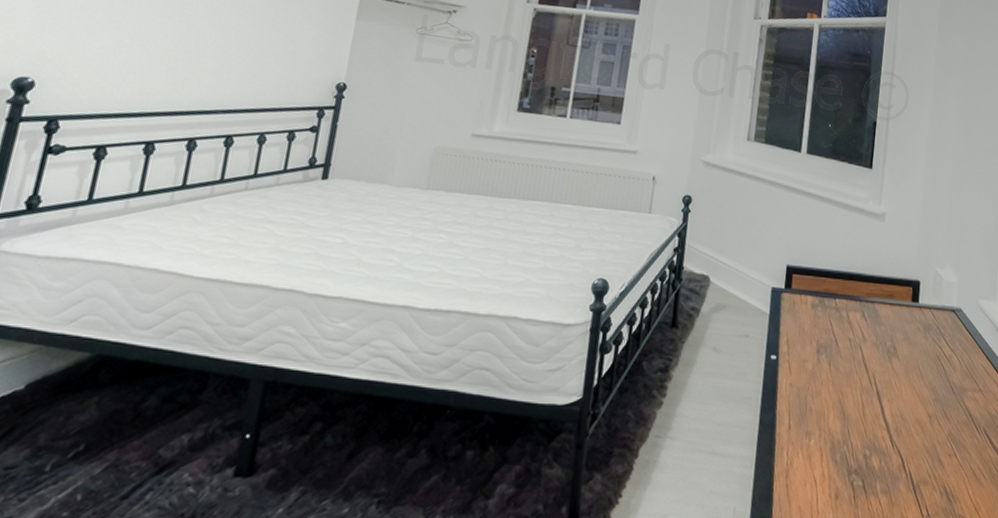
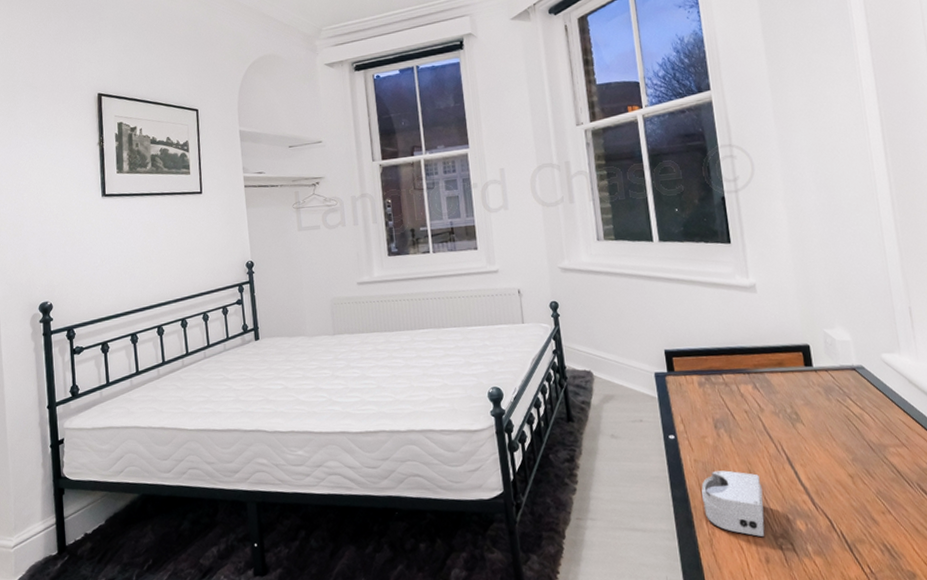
computer mouse: none [787,398,848,472] -> present [701,470,765,538]

